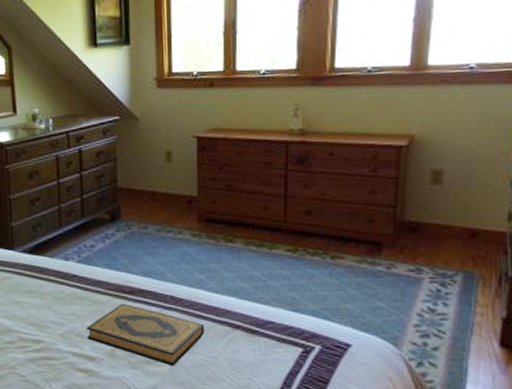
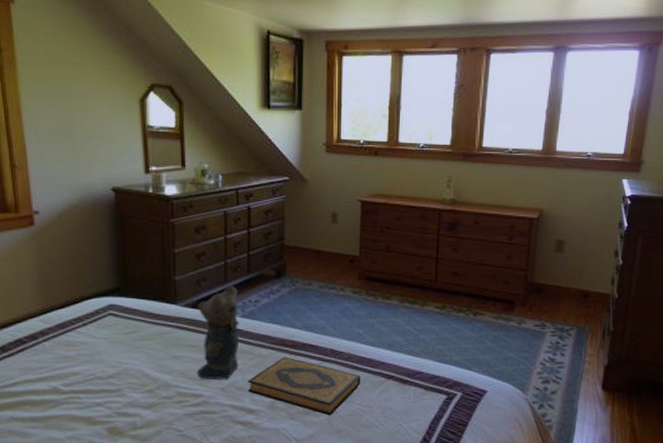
teddy bear: none [34,229,77,327] -> present [197,284,240,380]

